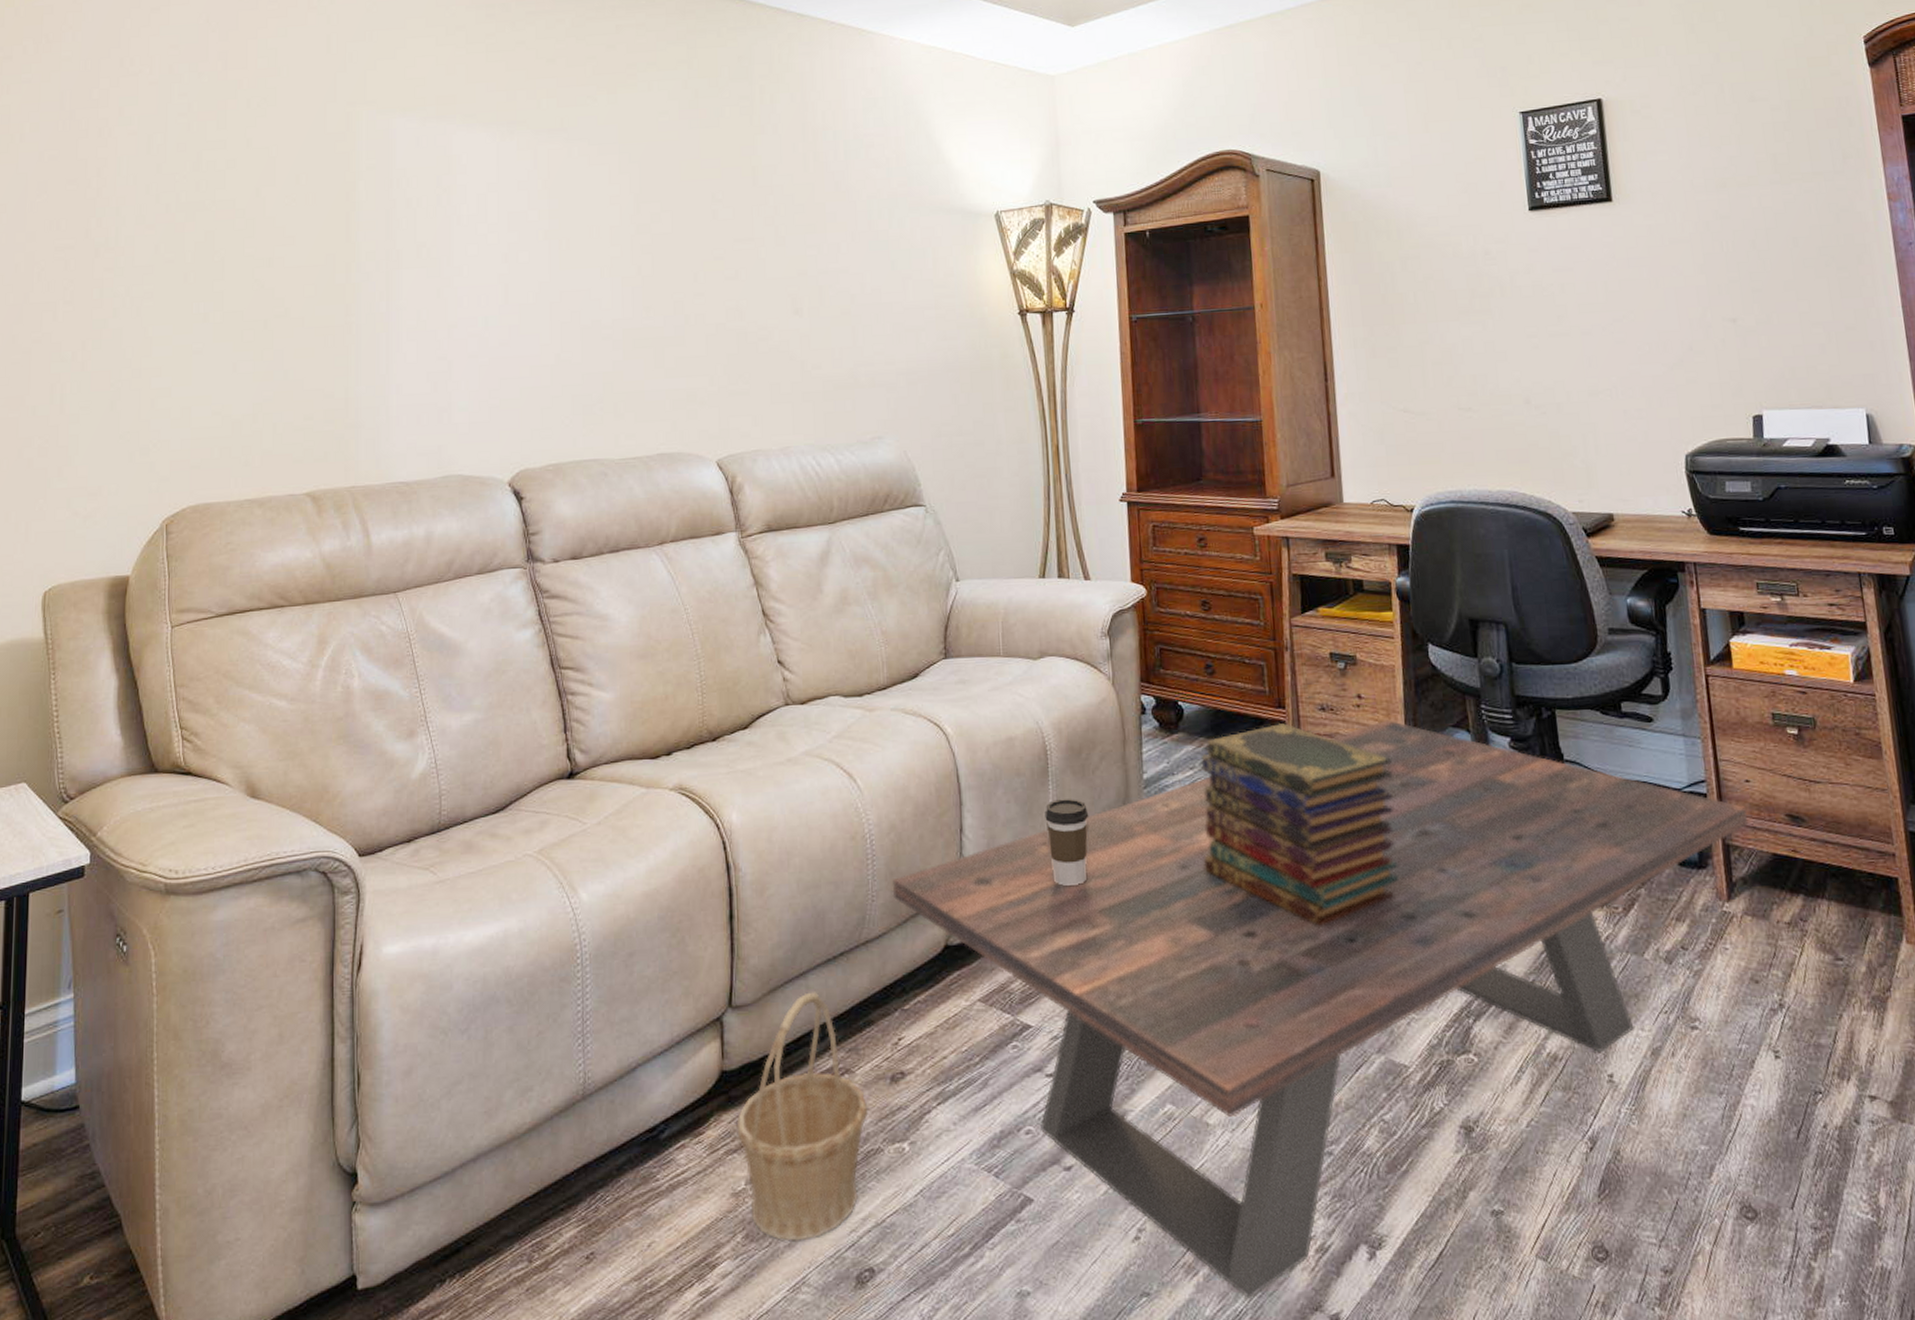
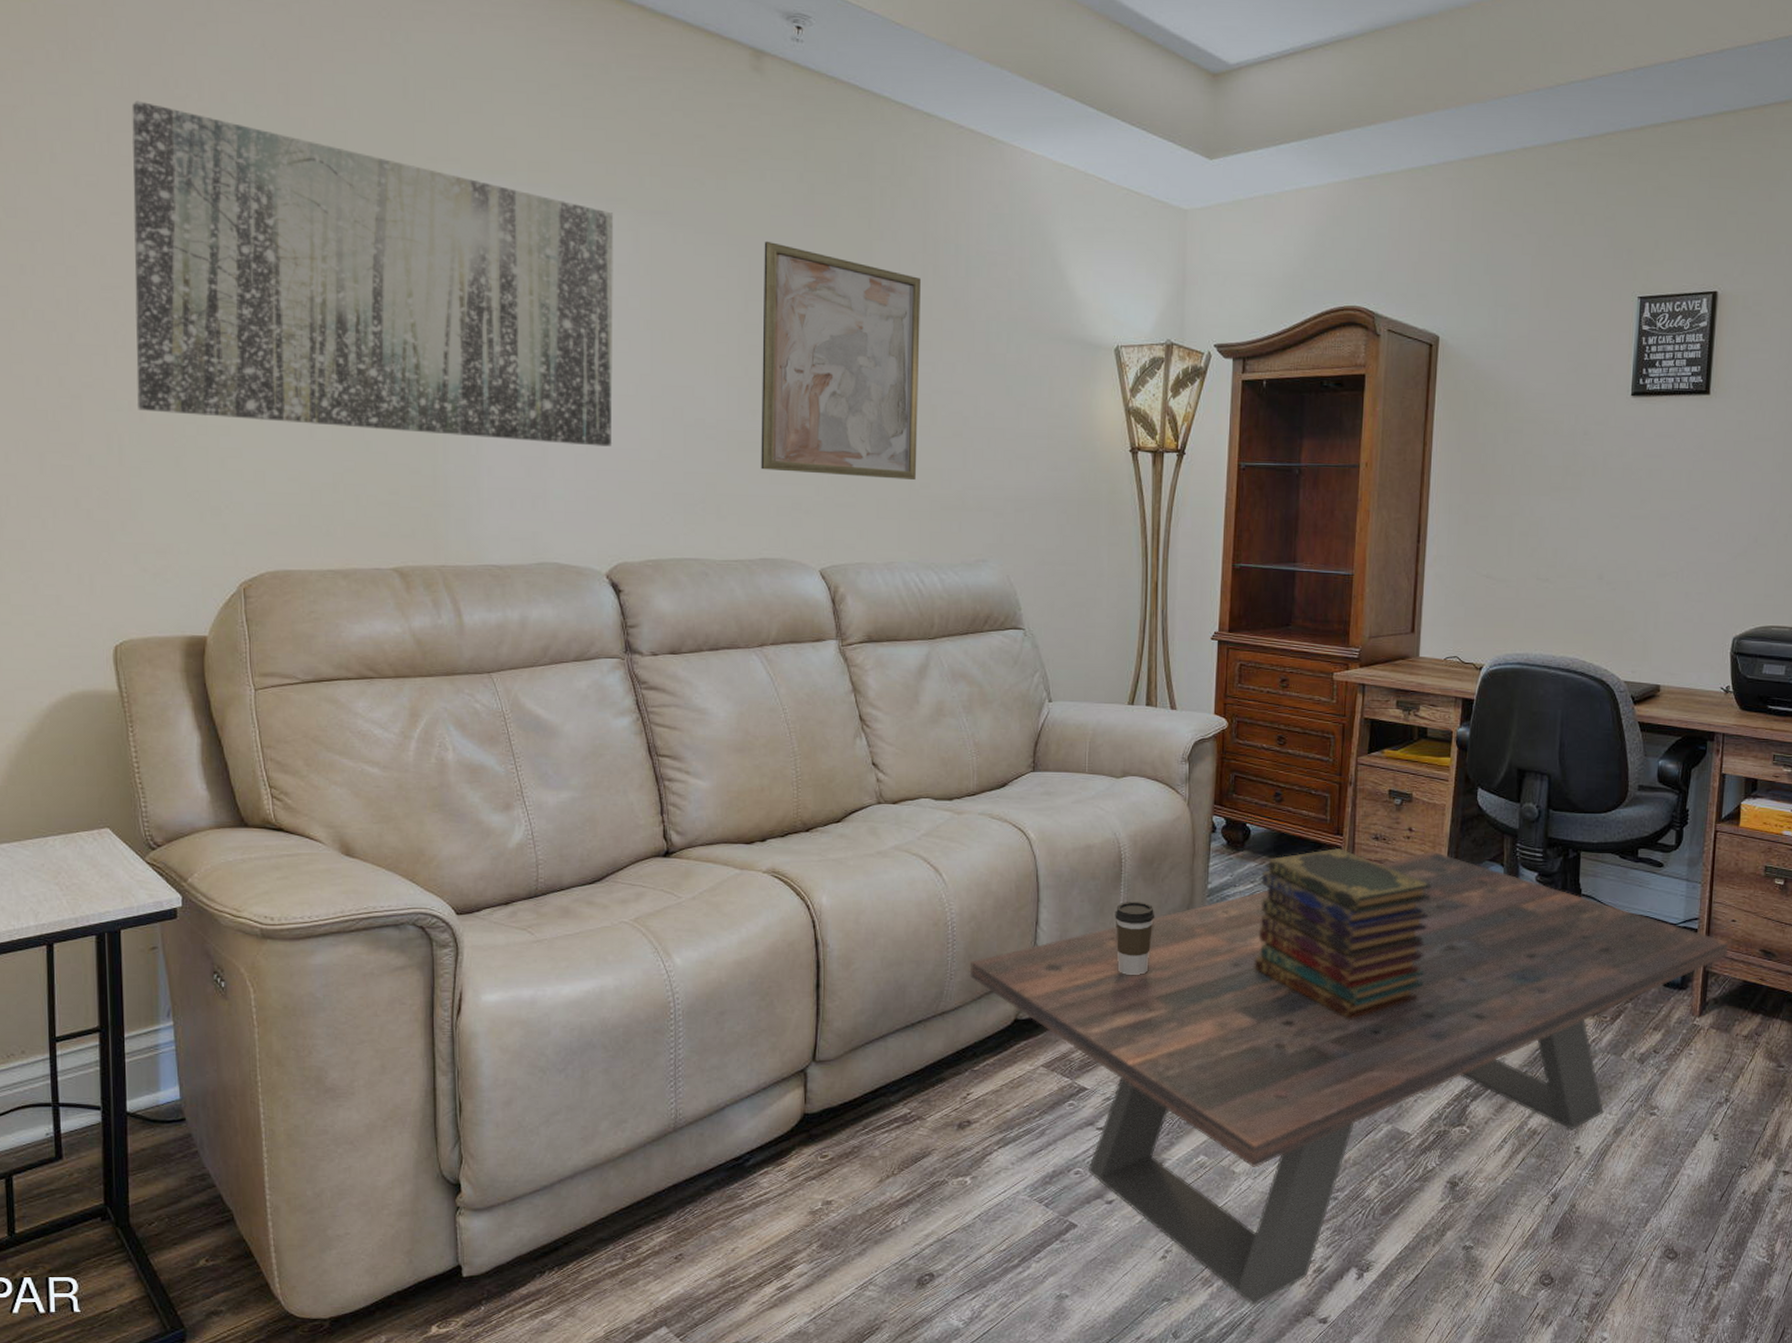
wall art: none [80,80,514,360] -> present [131,100,613,447]
wall art: none [653,145,808,365] -> present [761,241,921,479]
basket: present [738,992,868,1241] -> none [817,1052,936,1251]

